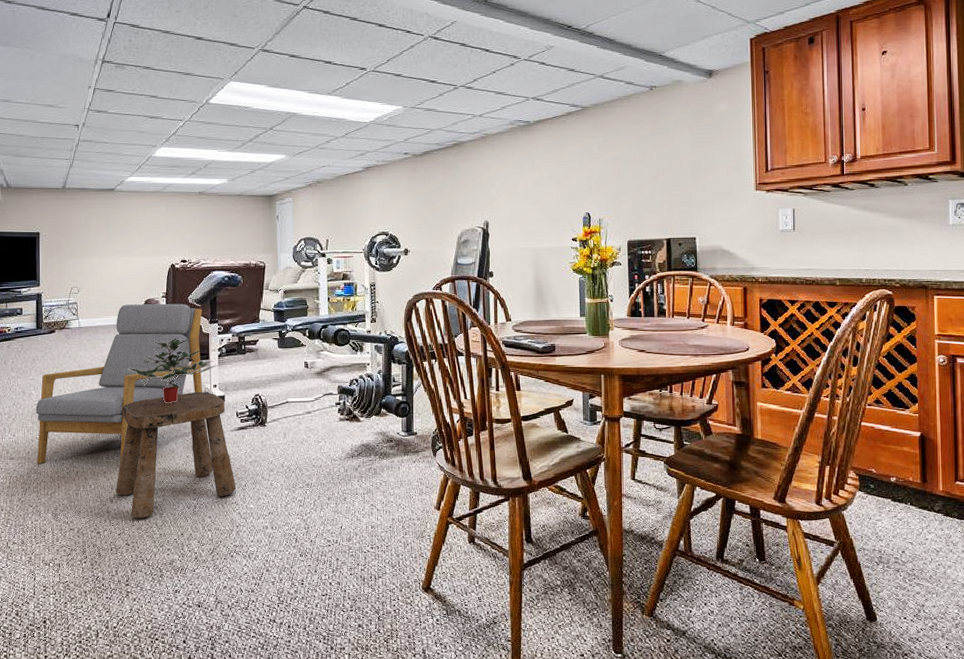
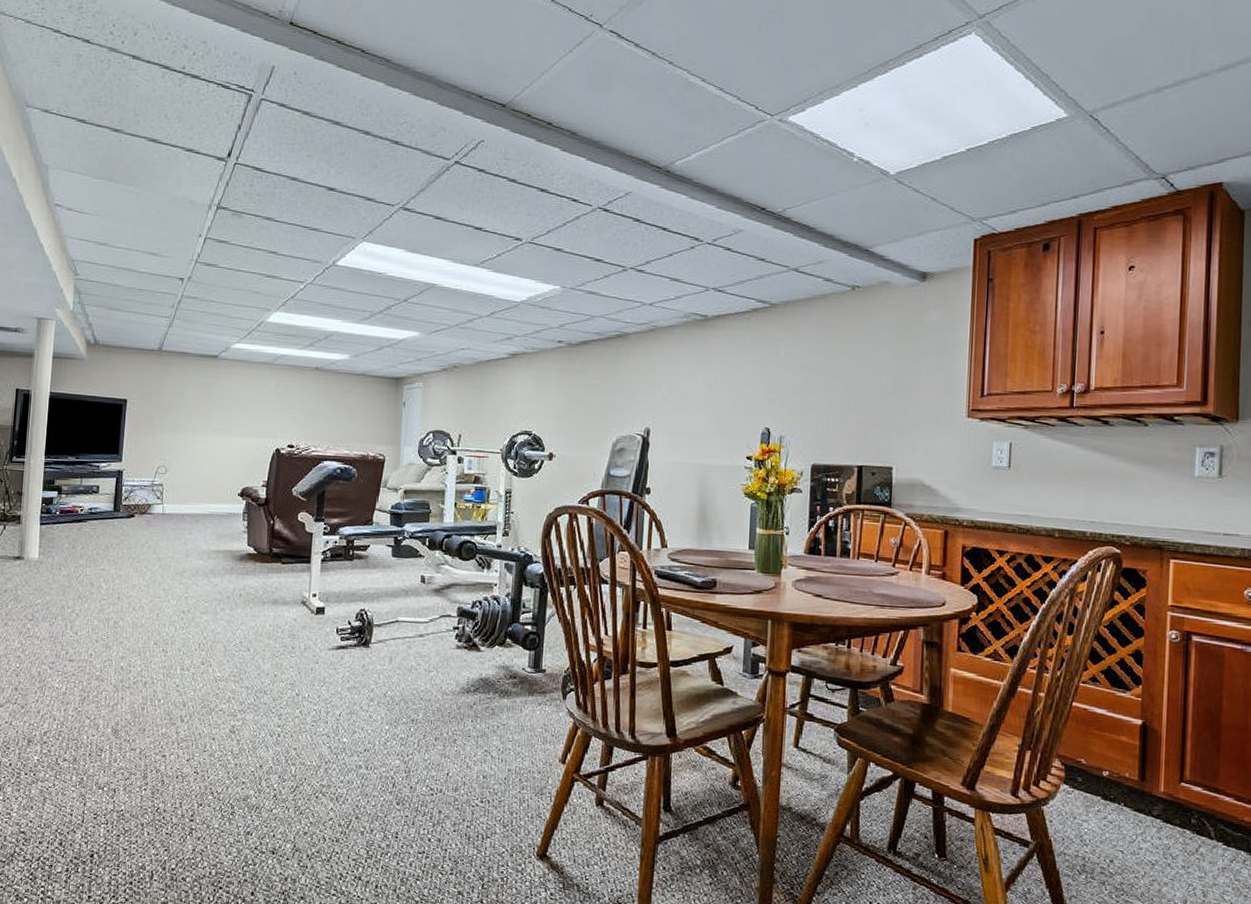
armchair: present [36,303,203,465] -> none [100,491,308,679]
stool: present [115,392,237,519] -> none [187,600,329,744]
potted plant: present [129,338,219,403] -> none [216,535,321,611]

